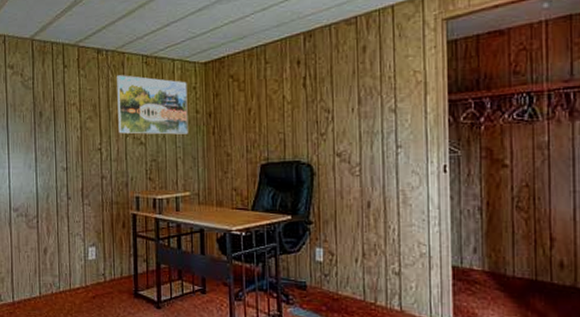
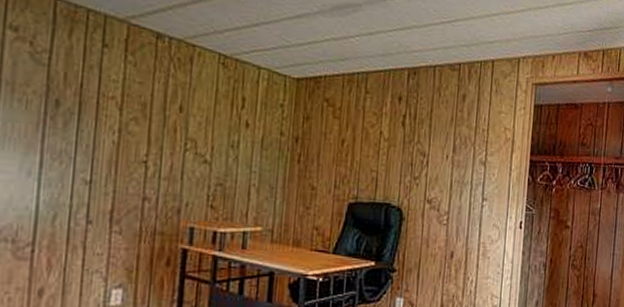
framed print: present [117,75,188,135] -> none [175,72,273,158]

